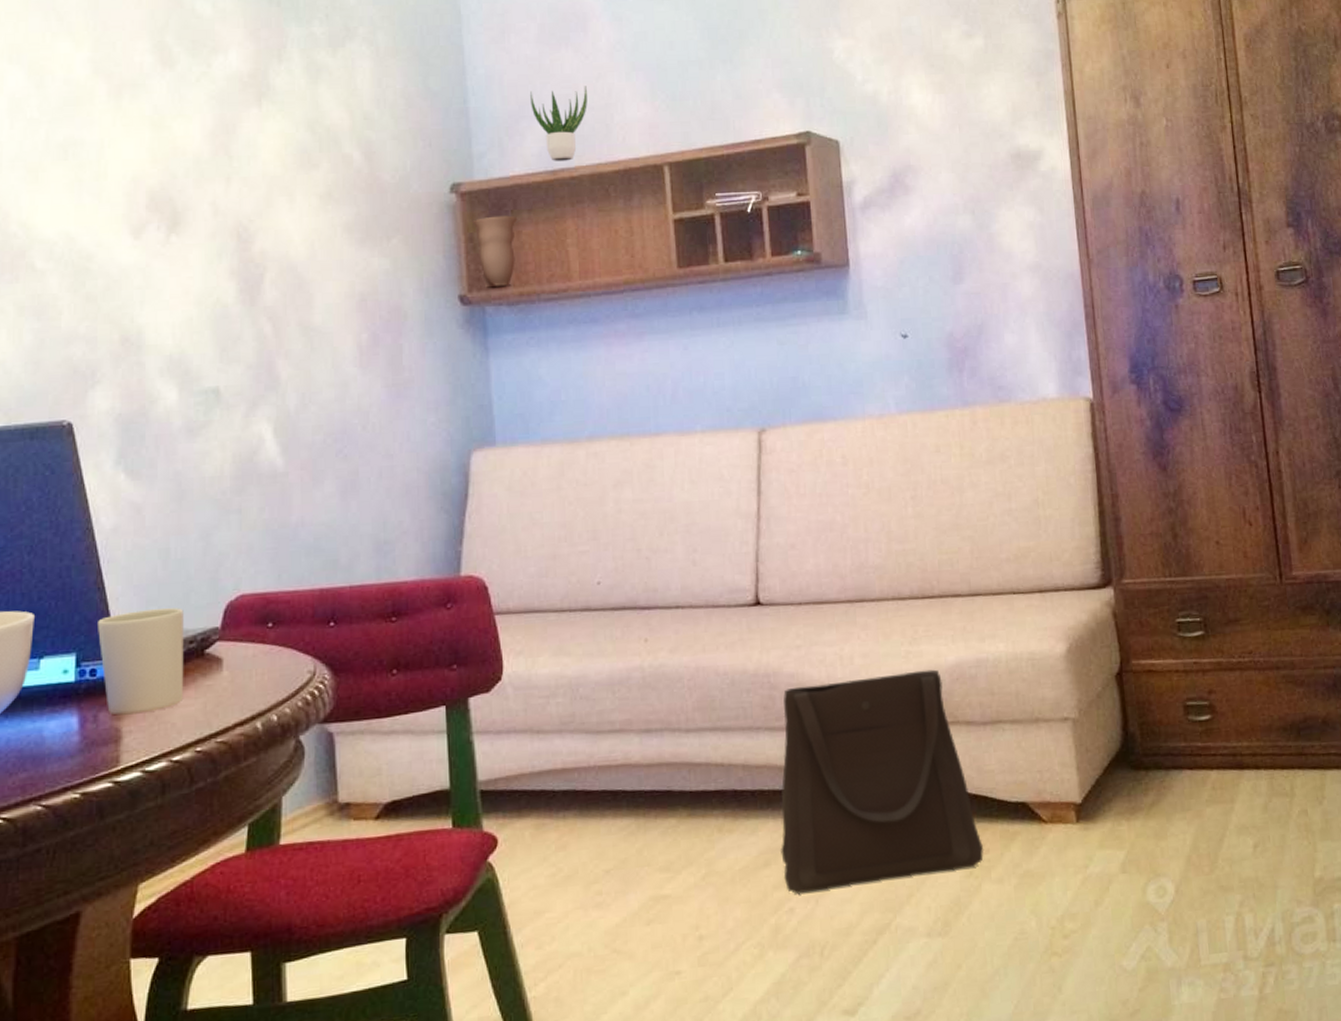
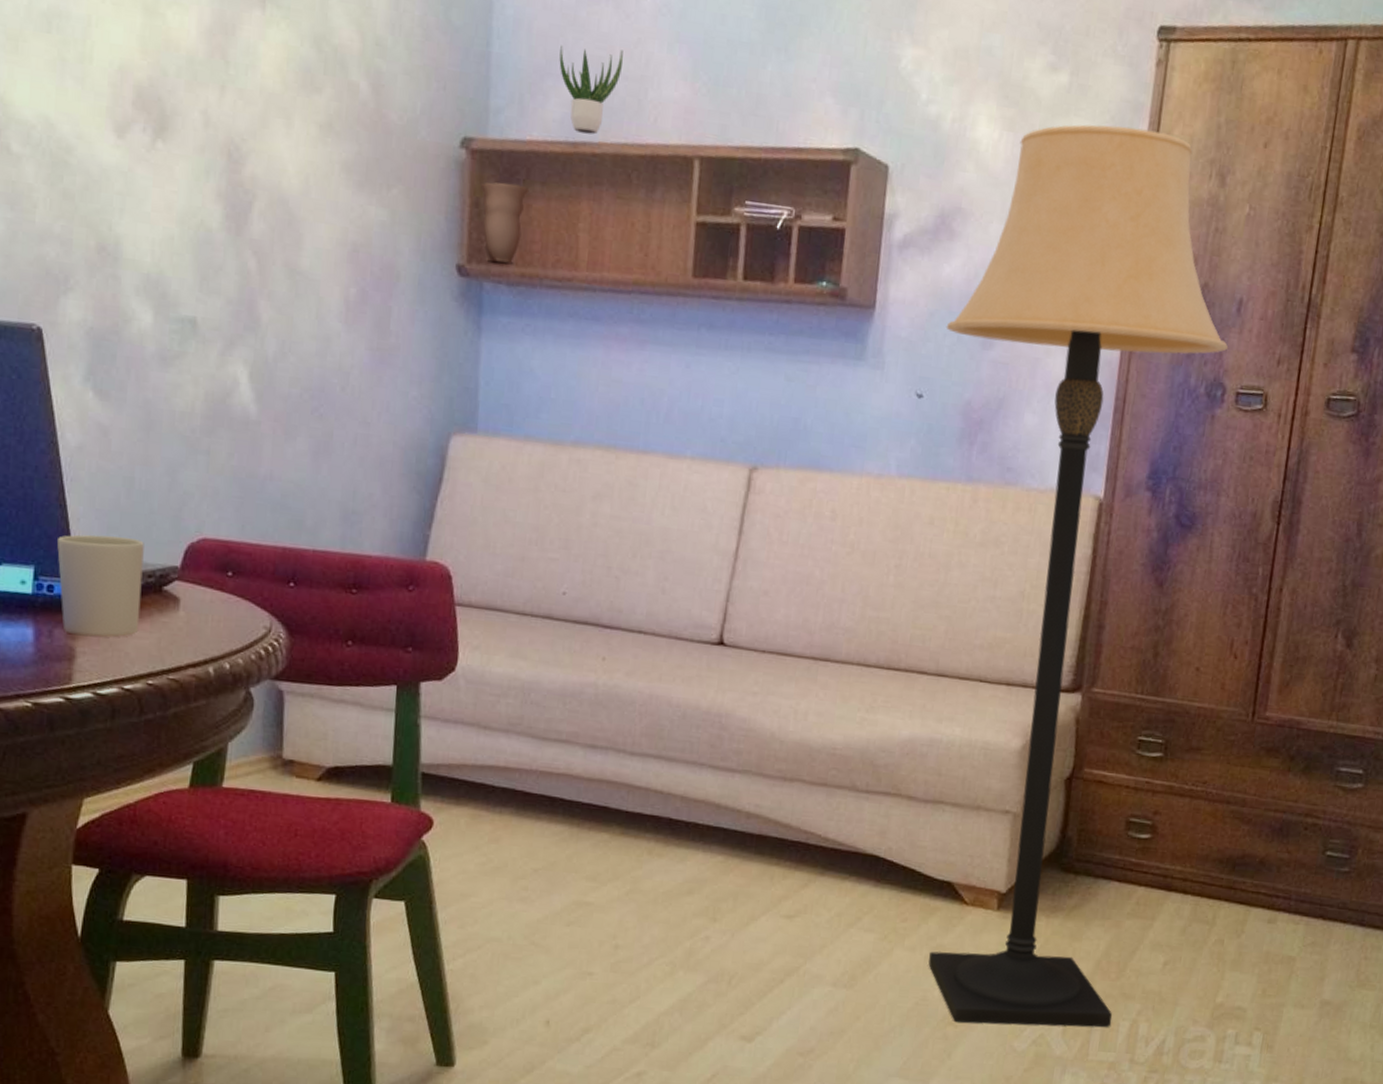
tote bag: present [781,669,984,894] -> none [704,732,903,932]
lamp: none [917,71,1217,951] -> present [928,124,1229,1027]

